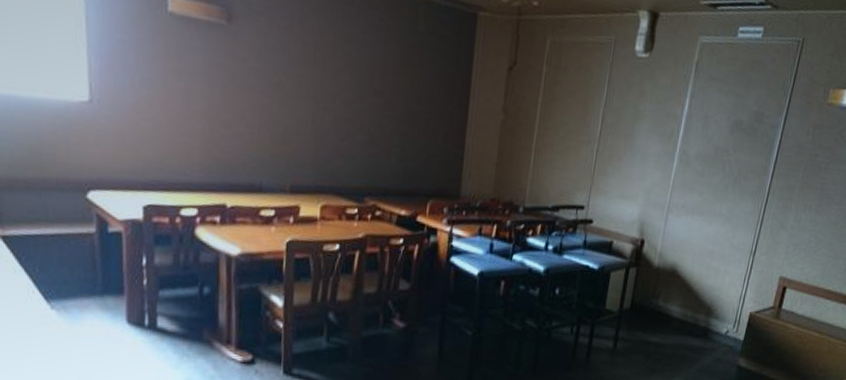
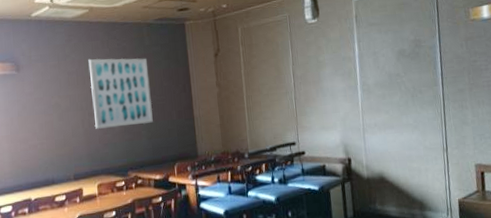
wall art: none [329,29,417,140] -> present [88,58,153,130]

